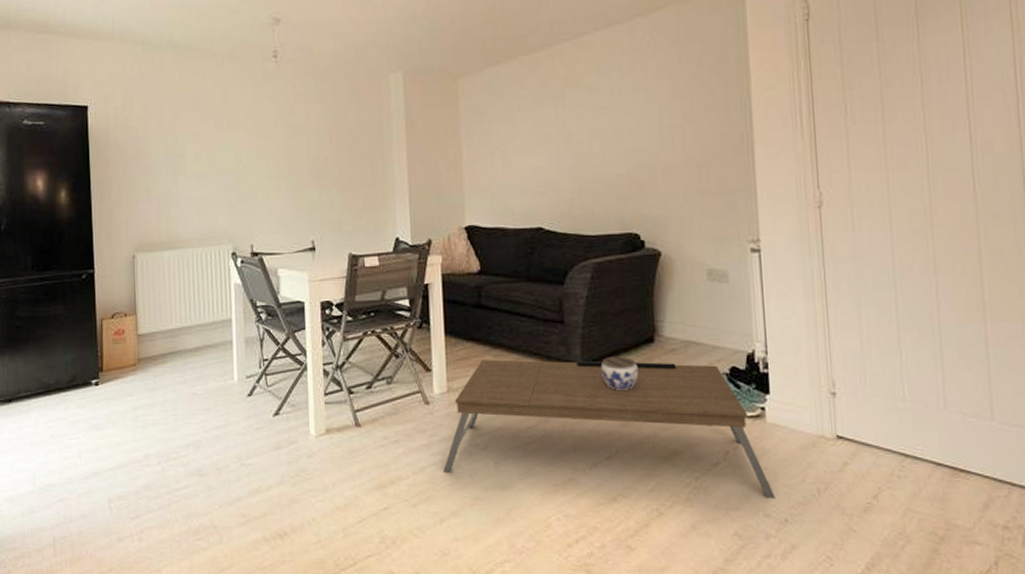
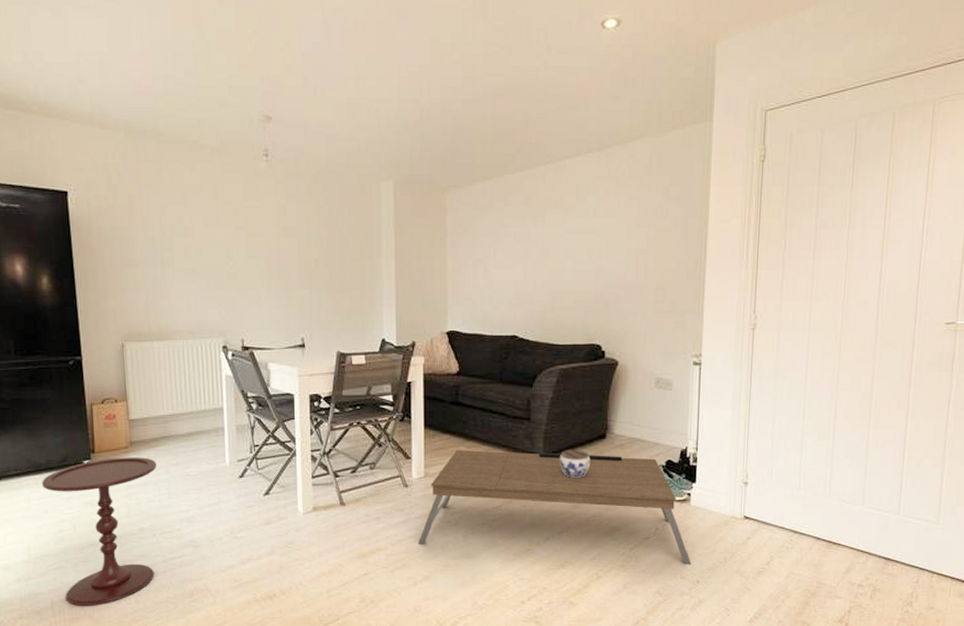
side table: none [51,375,164,545] -> present [42,457,157,607]

